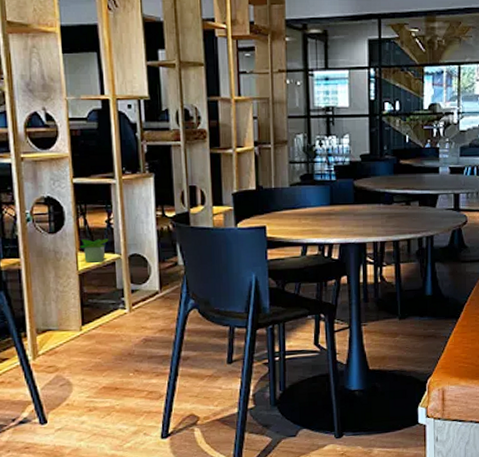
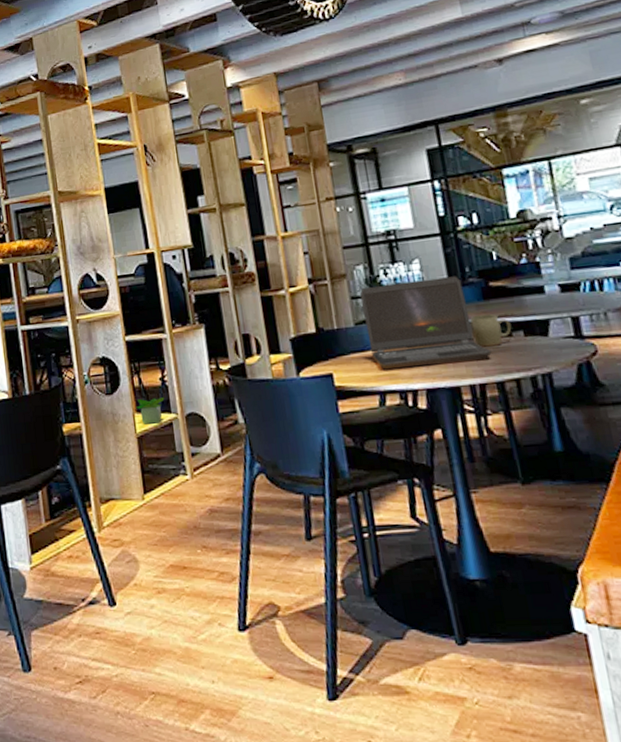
laptop computer: none [297,152,393,226] -> present [359,276,492,370]
mug: none [380,186,411,212] -> present [469,314,512,347]

